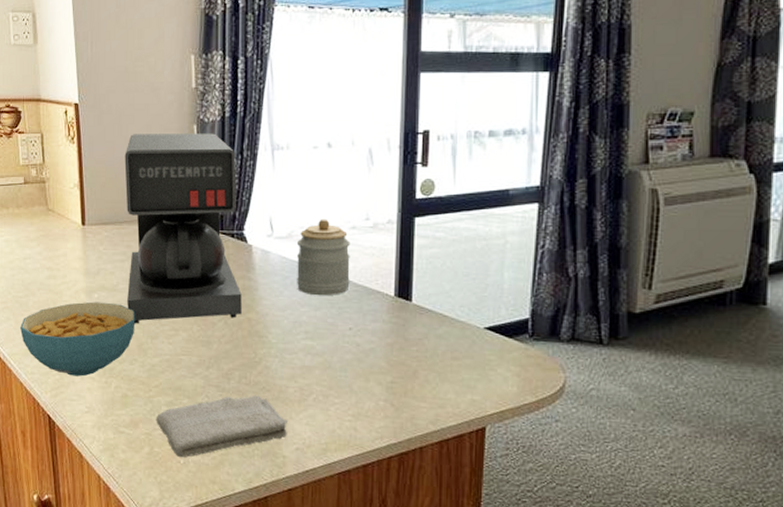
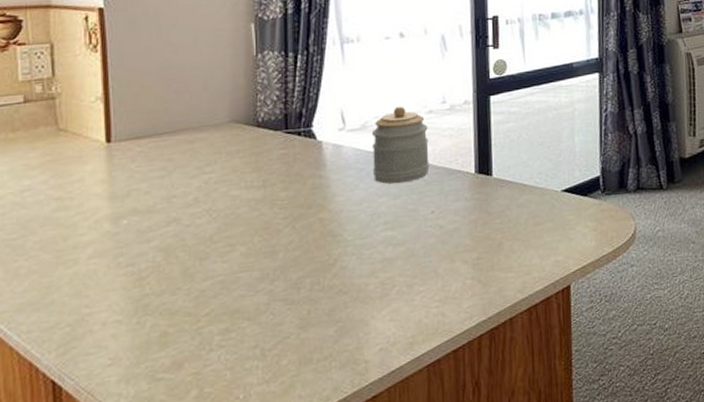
cereal bowl: present [20,302,136,377] -> none [12,227,179,325]
coffee maker: present [124,133,242,324] -> none [165,31,312,247]
washcloth: present [155,395,287,458] -> none [206,300,369,393]

